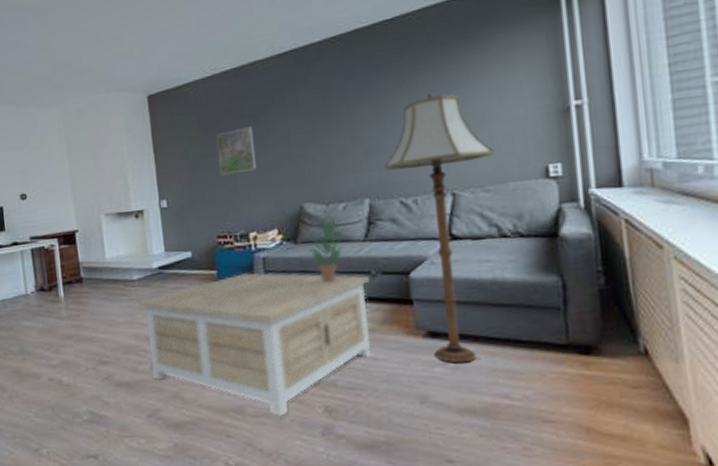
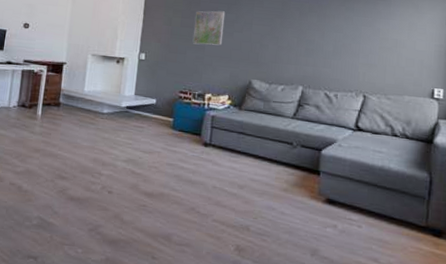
coffee table: present [137,273,372,417] -> none [102,125,292,249]
potted plant: present [308,216,343,283] -> none [250,94,279,146]
floor lamp: present [385,93,495,363] -> none [318,17,399,229]

